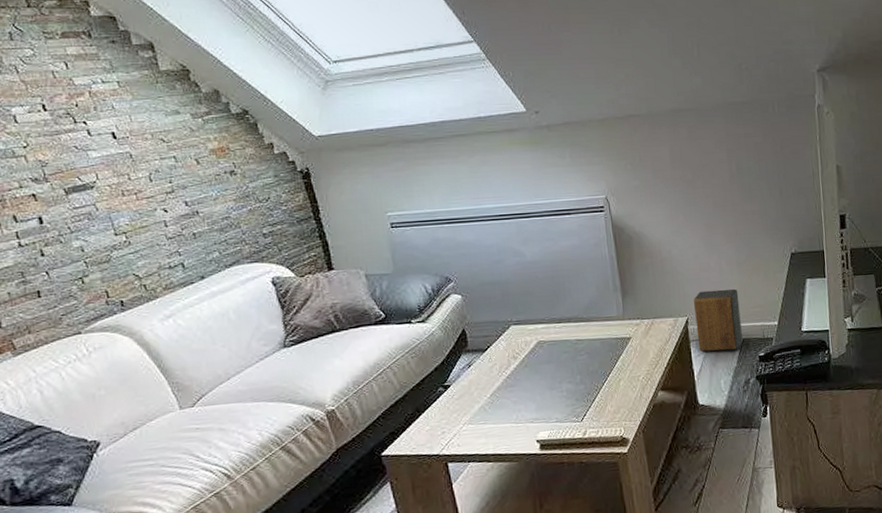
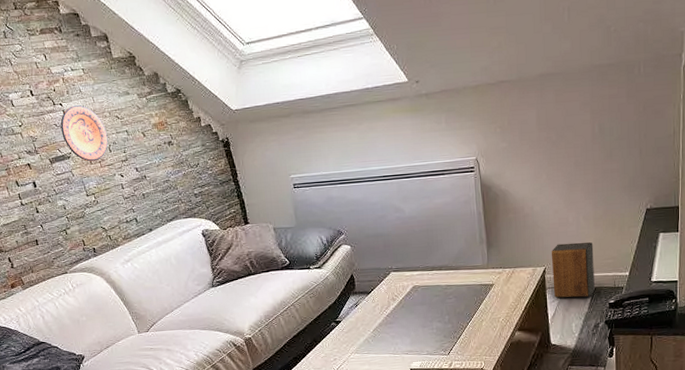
decorative plate: none [82,124,149,193] -> present [60,105,109,162]

